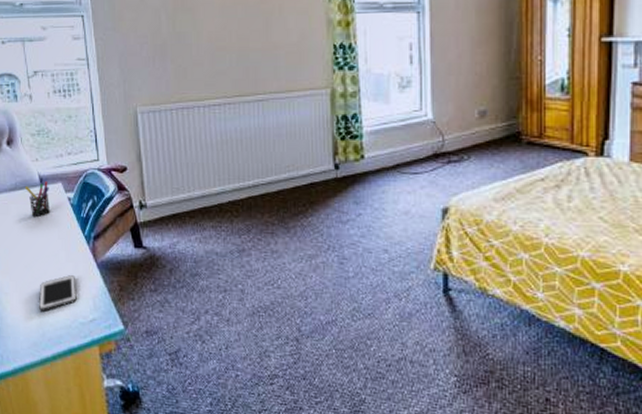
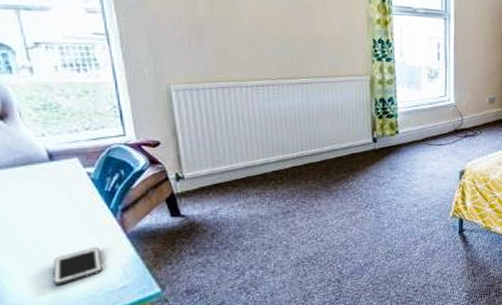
pen holder: present [25,181,51,216] -> none [29,157,65,192]

